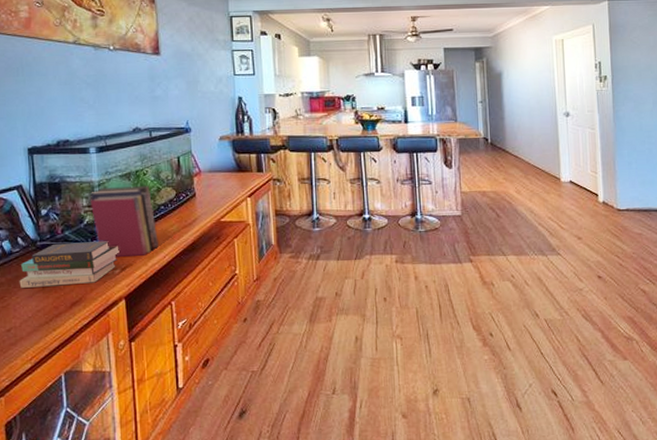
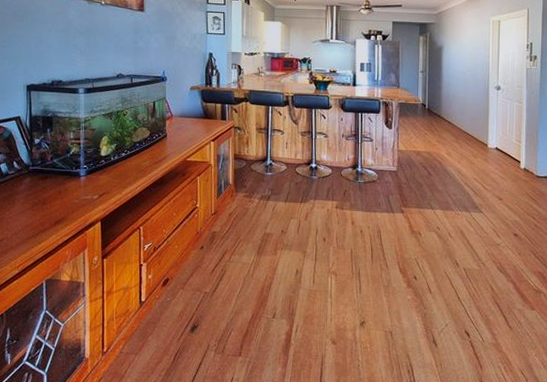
books: present [19,241,119,288] -> none [12,169,99,206]
books: present [90,186,159,257] -> none [76,124,132,185]

